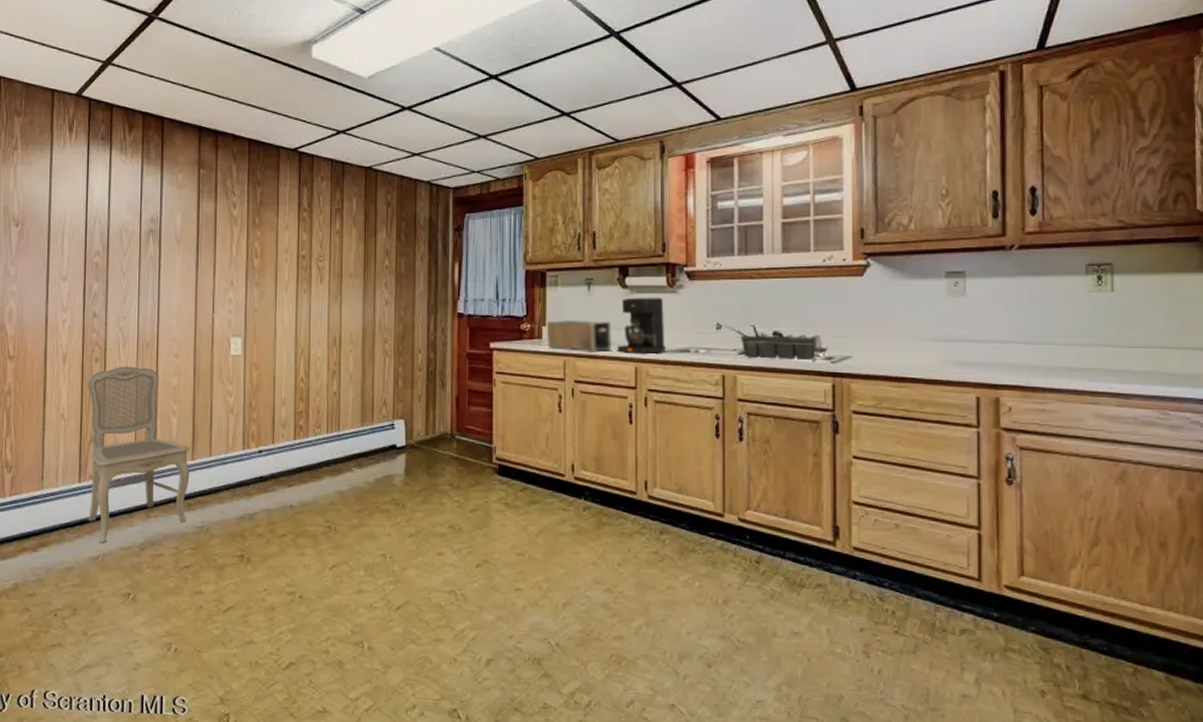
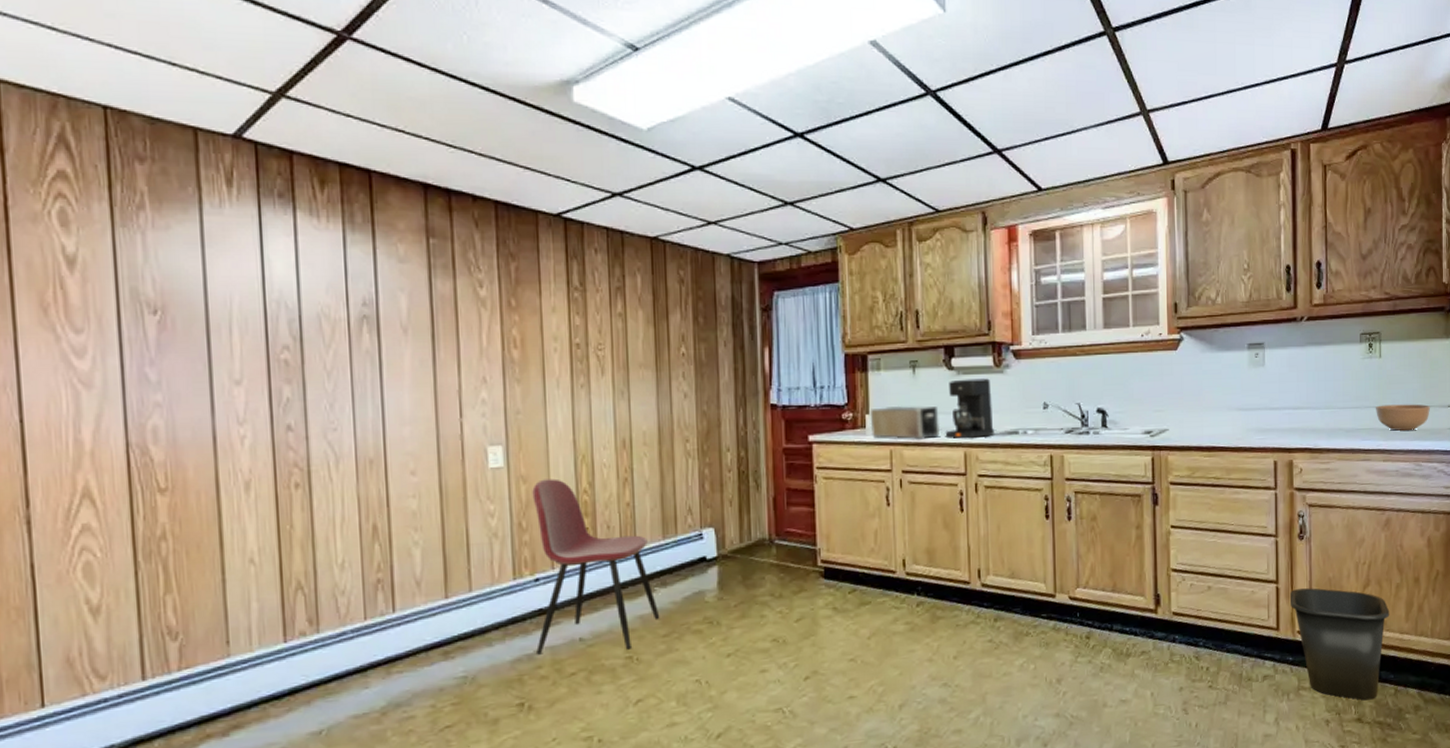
dining chair: present [87,366,190,543] -> none [284,490,444,714]
dining chair: none [256,367,355,520] -> present [532,478,660,655]
dish rack: present [739,333,829,361] -> none [1065,409,1148,437]
waste bin: none [994,539,1126,676] -> present [1289,588,1390,700]
bowl: none [1105,343,1182,373] -> present [1375,404,1431,431]

